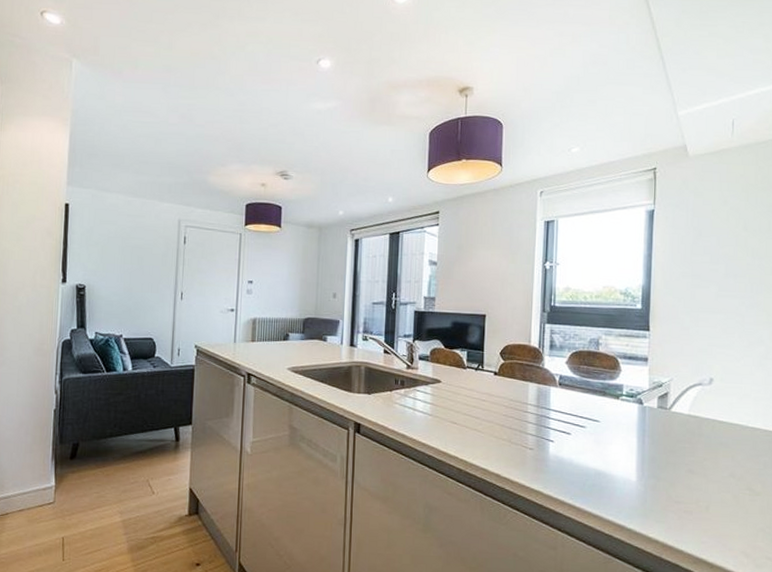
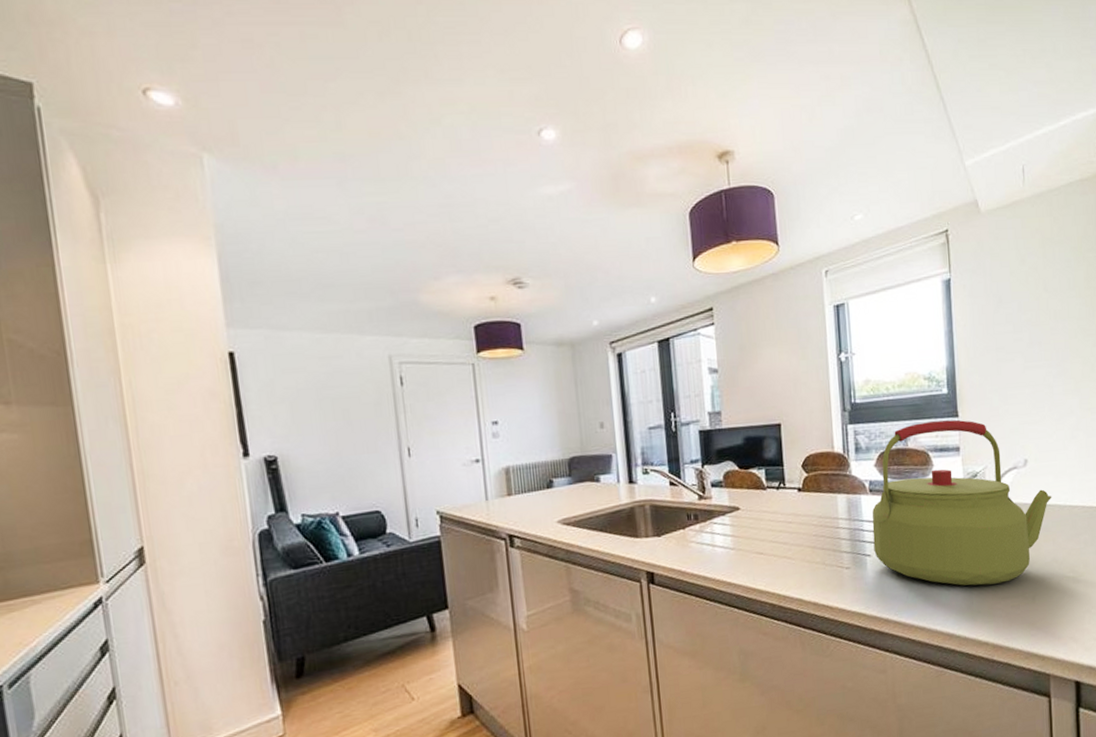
kettle: none [557,331,735,488] -> present [872,419,1052,586]

